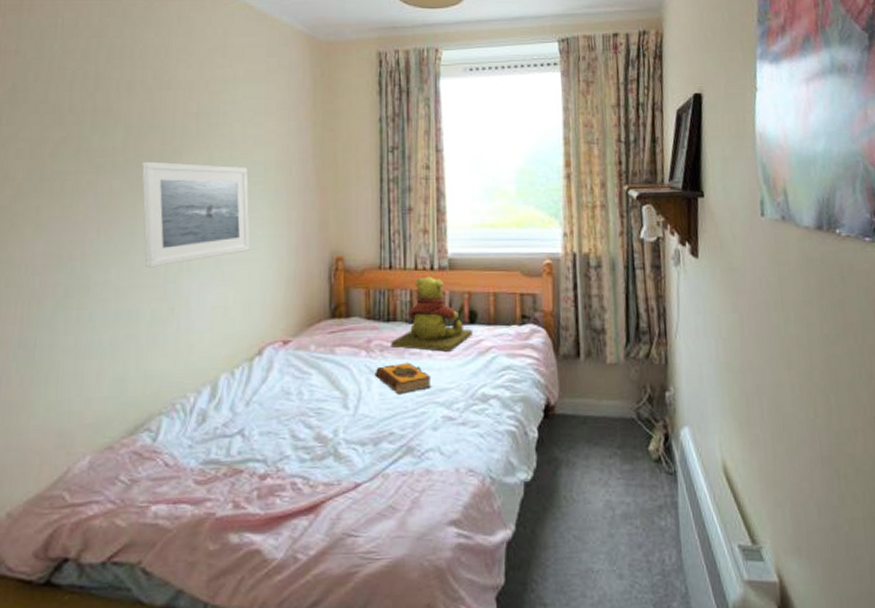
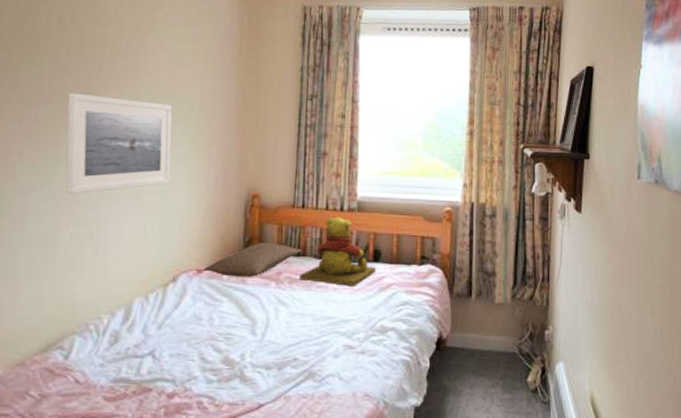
pillow: none [289,308,392,347] -> present [203,242,302,277]
hardback book: present [375,362,432,395] -> none [283,294,336,324]

